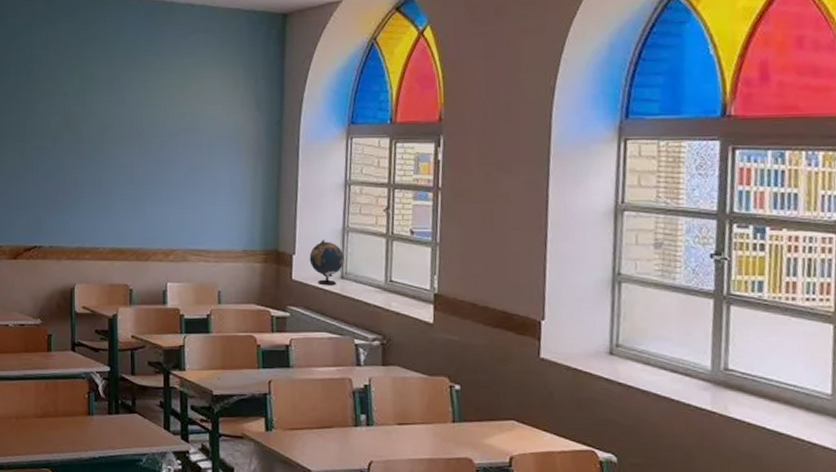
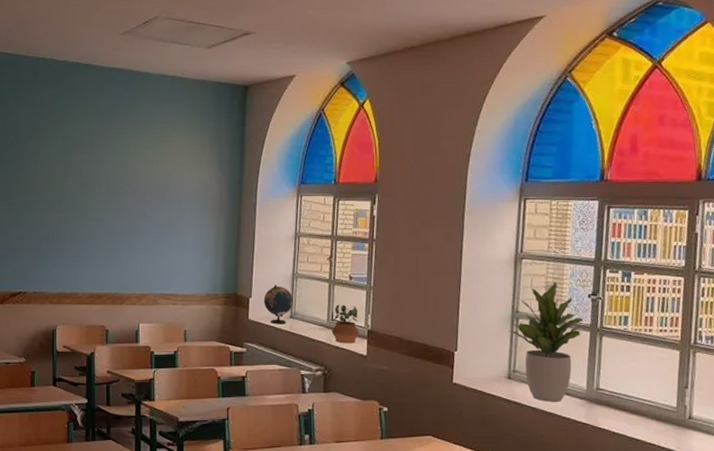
potted plant: none [389,263,424,310] -> present [331,304,360,344]
potted plant: none [606,238,705,384] -> present [506,281,583,402]

